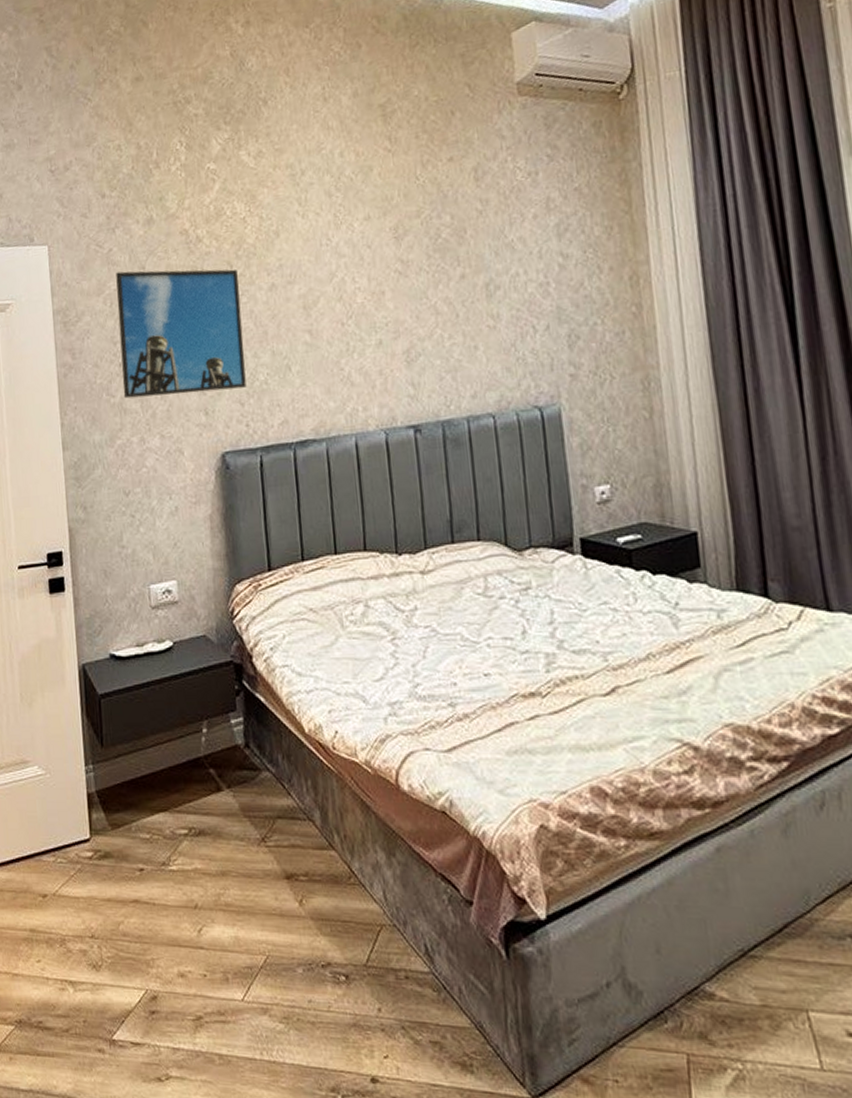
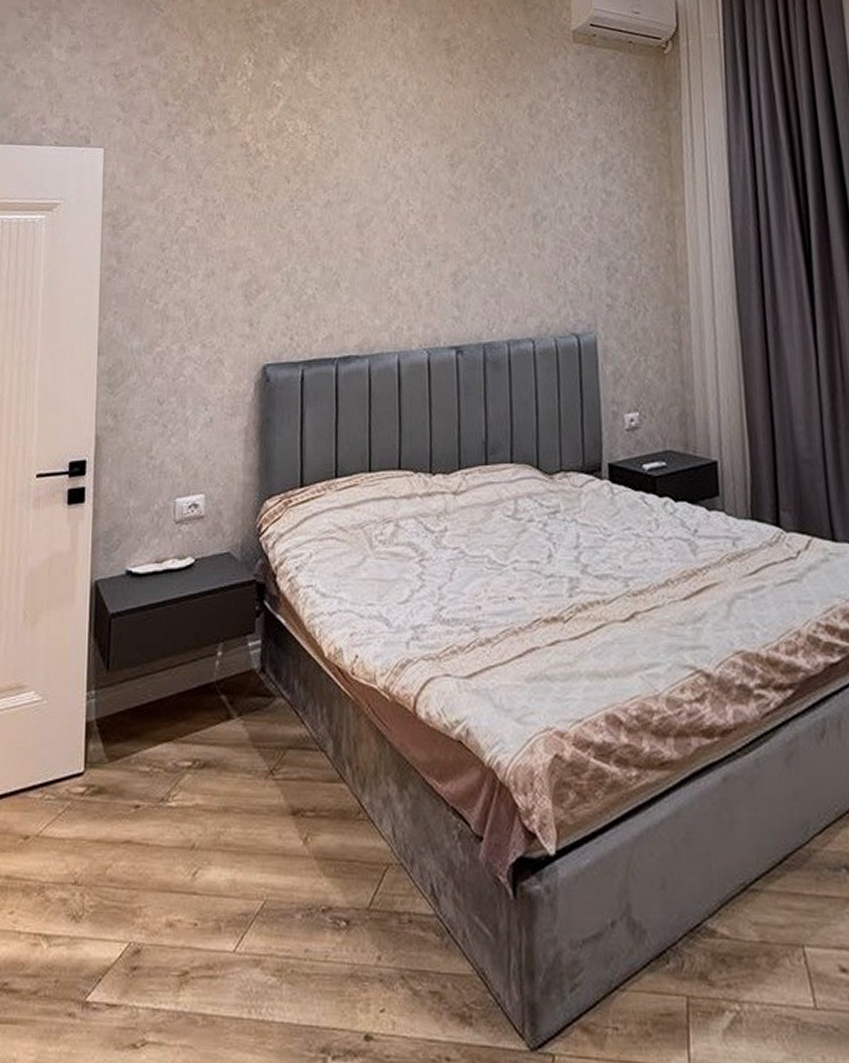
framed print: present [116,269,247,399] -> none [167,179,295,306]

